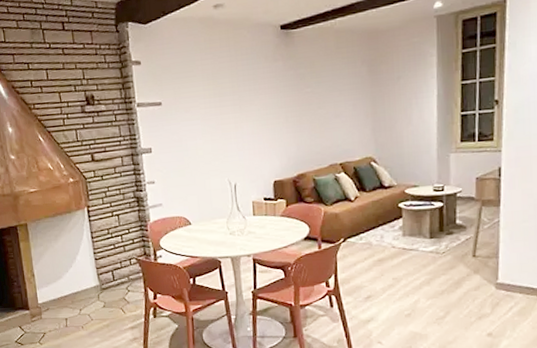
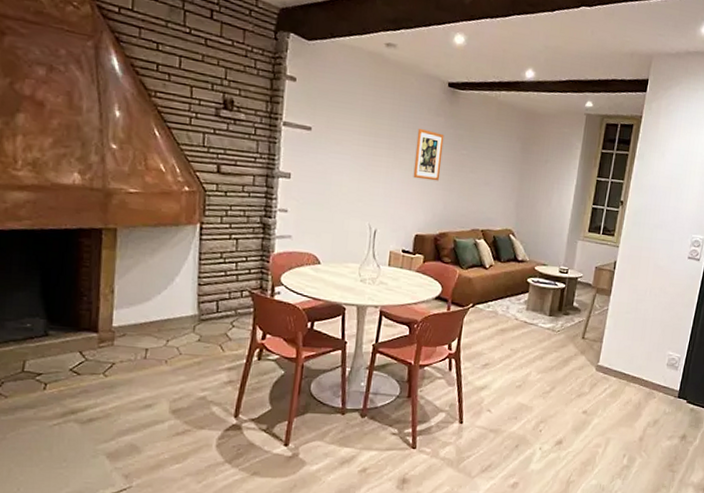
wall art: none [258,77,289,127] -> present [413,128,444,181]

